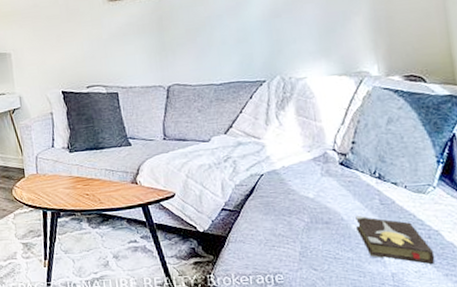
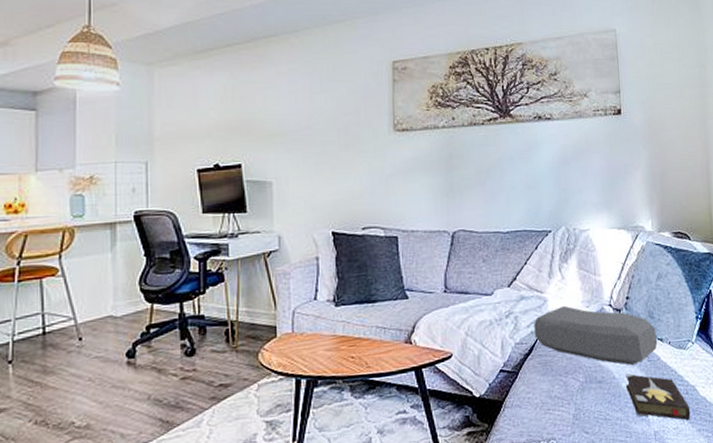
cushion: none [253,150,392,208] -> present [534,305,658,365]

